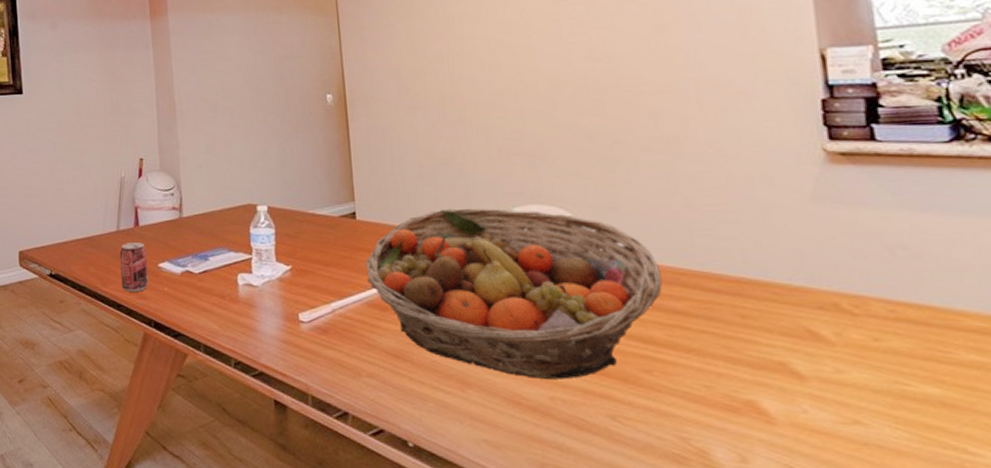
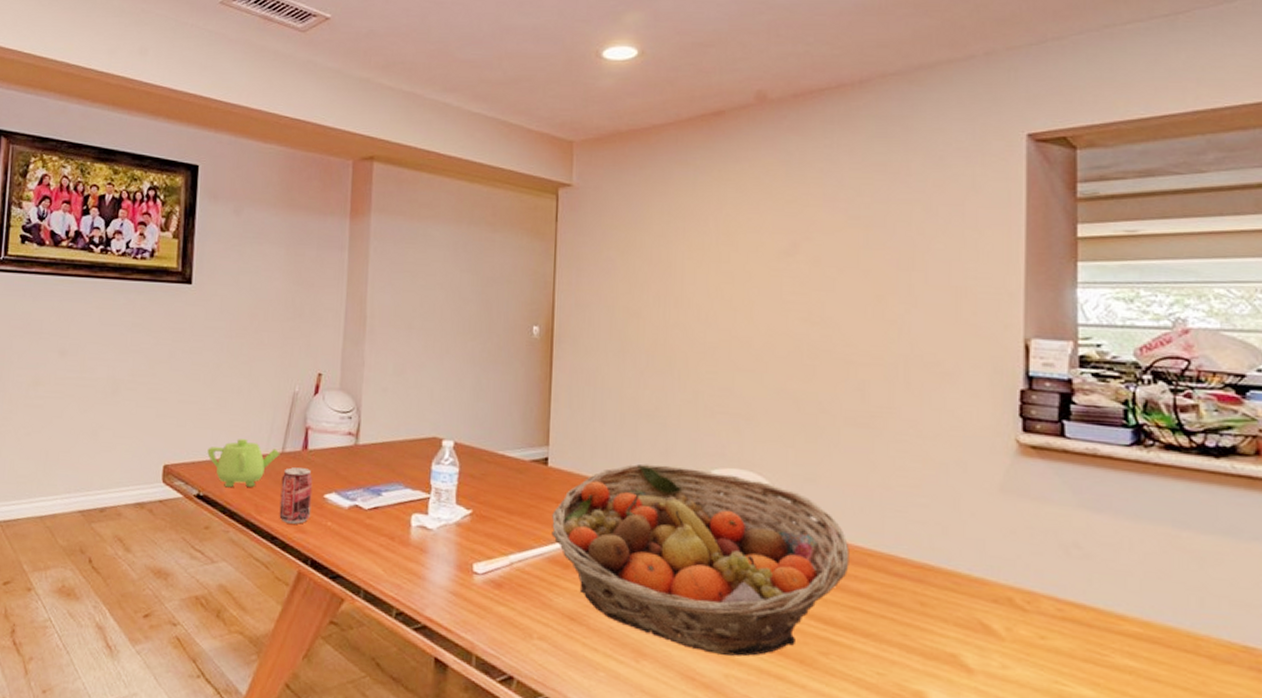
teapot: none [54,221,116,266] -> present [207,438,280,488]

